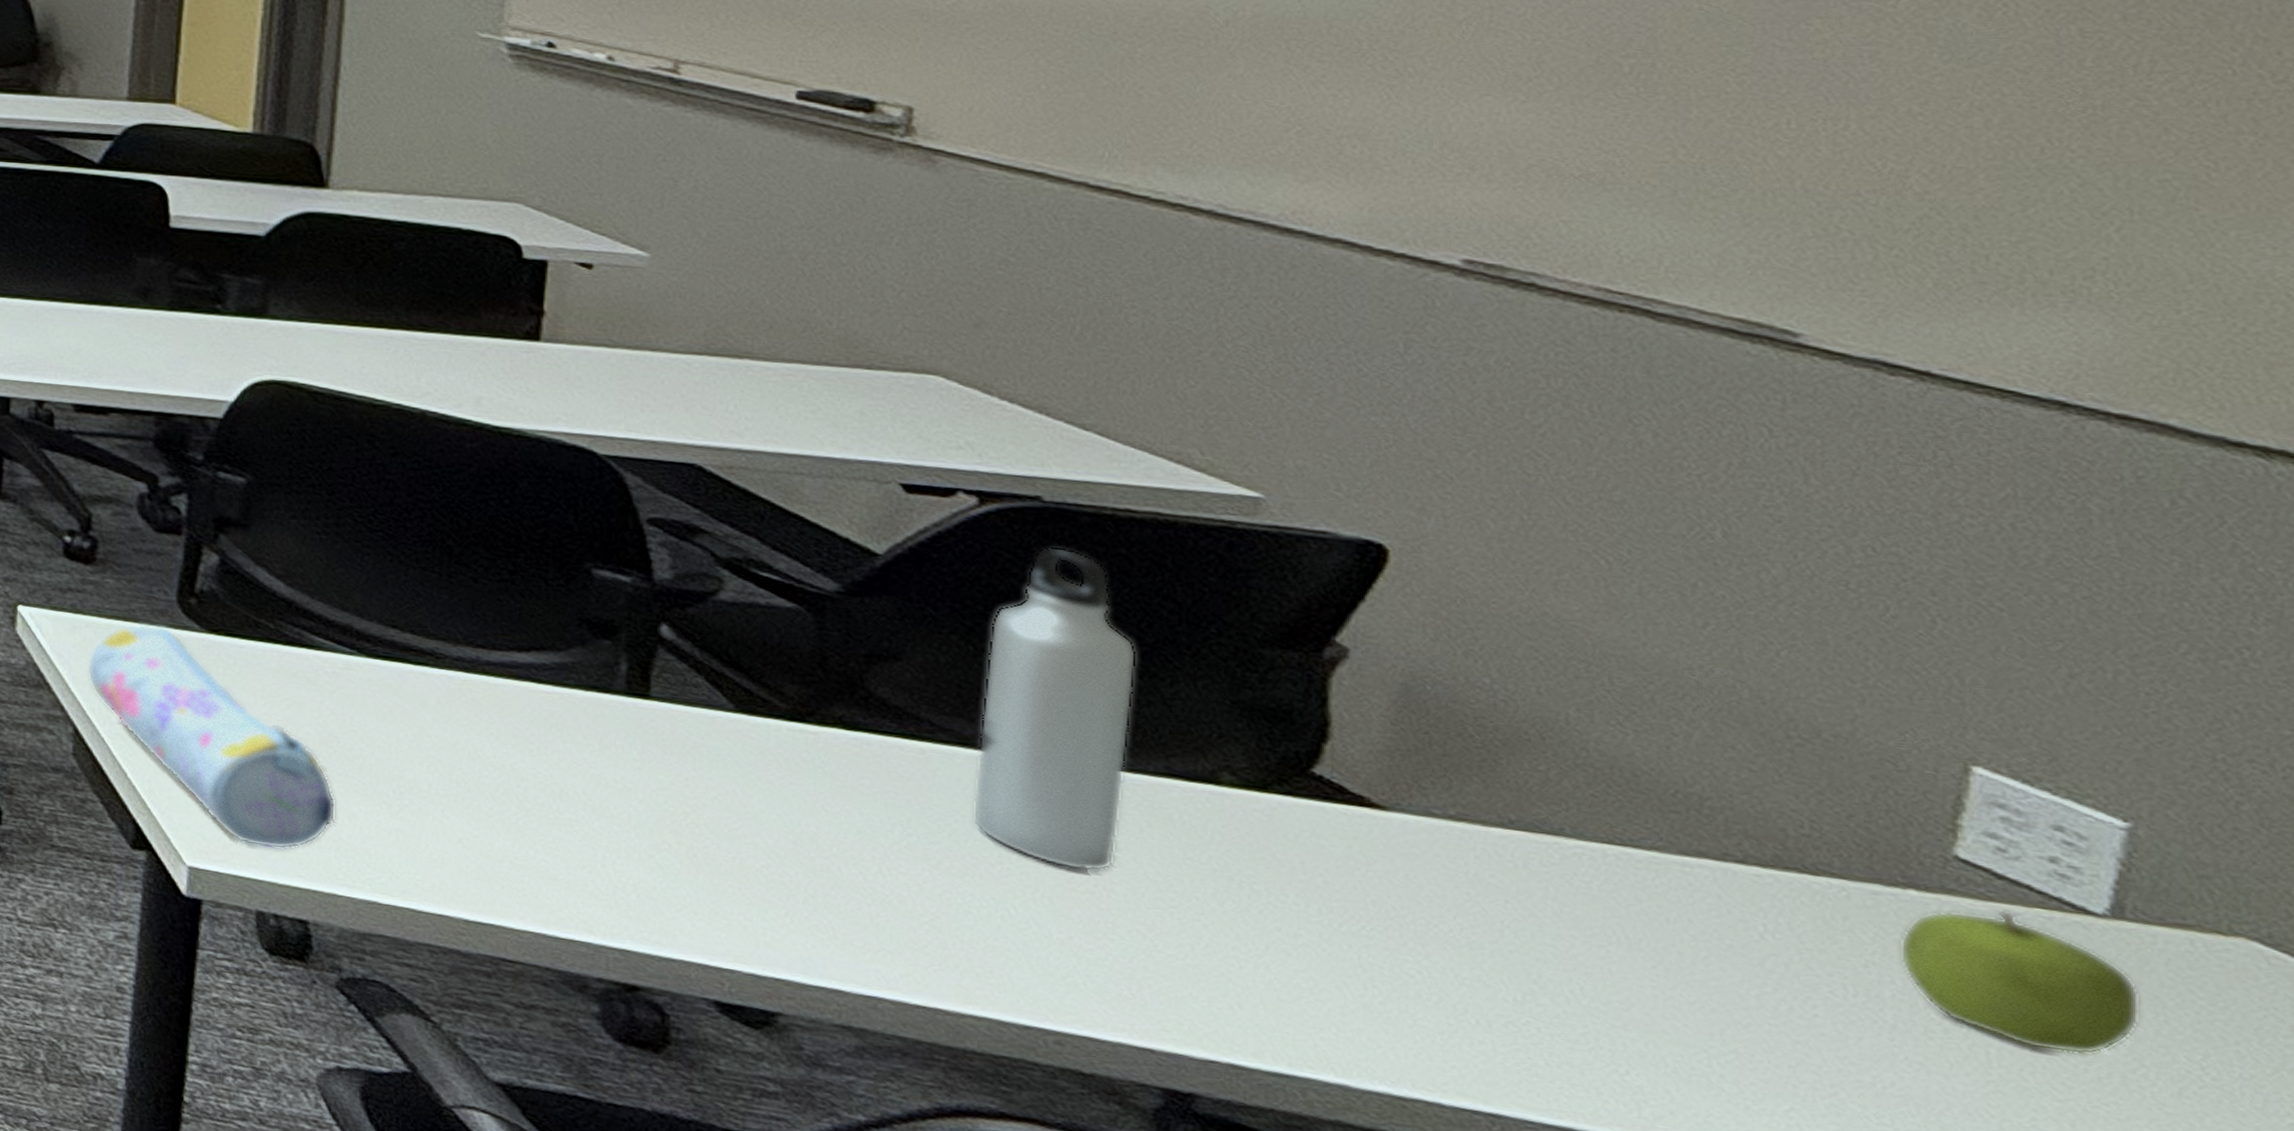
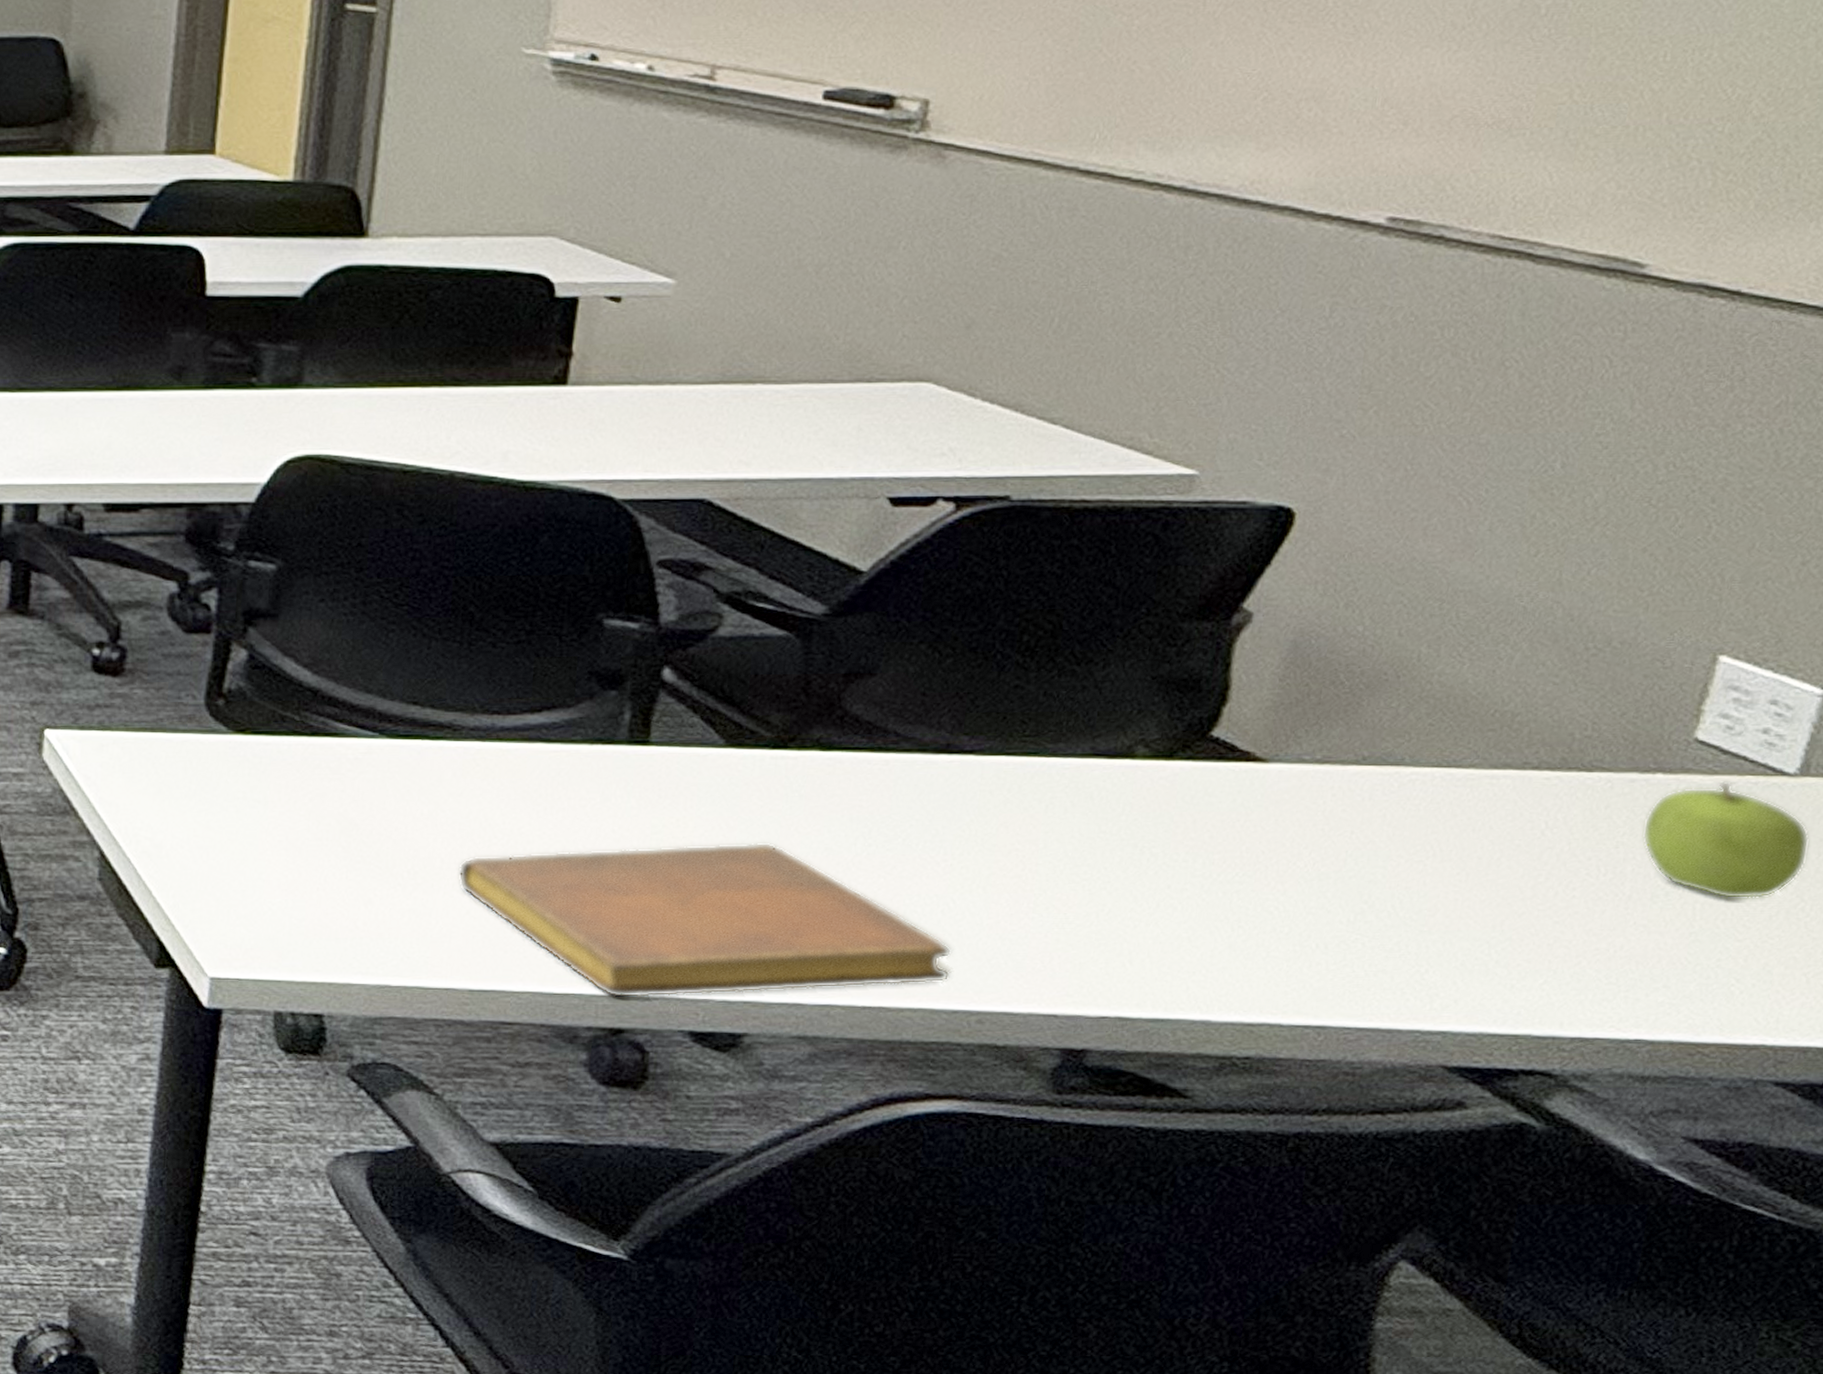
pencil case: present [88,623,336,850] -> none [114,732,354,947]
notebook: none [447,785,1018,994] -> present [458,842,951,998]
water bottle: present [972,546,1137,872] -> none [924,545,1078,857]

